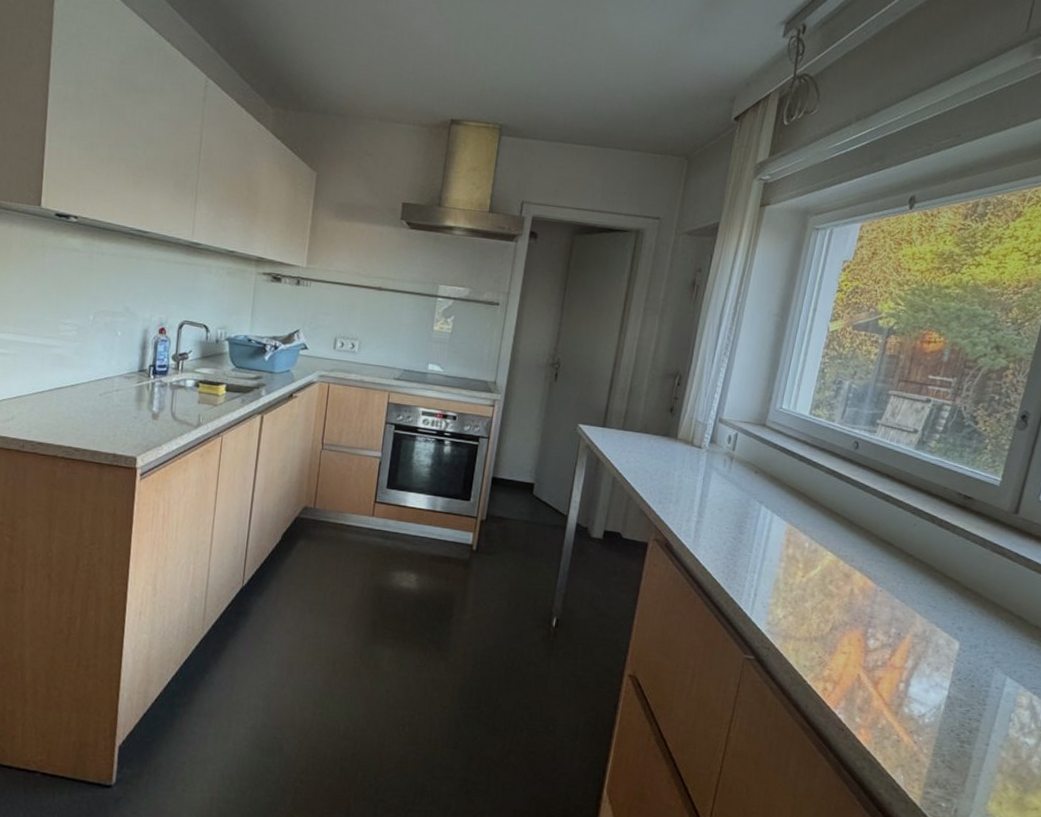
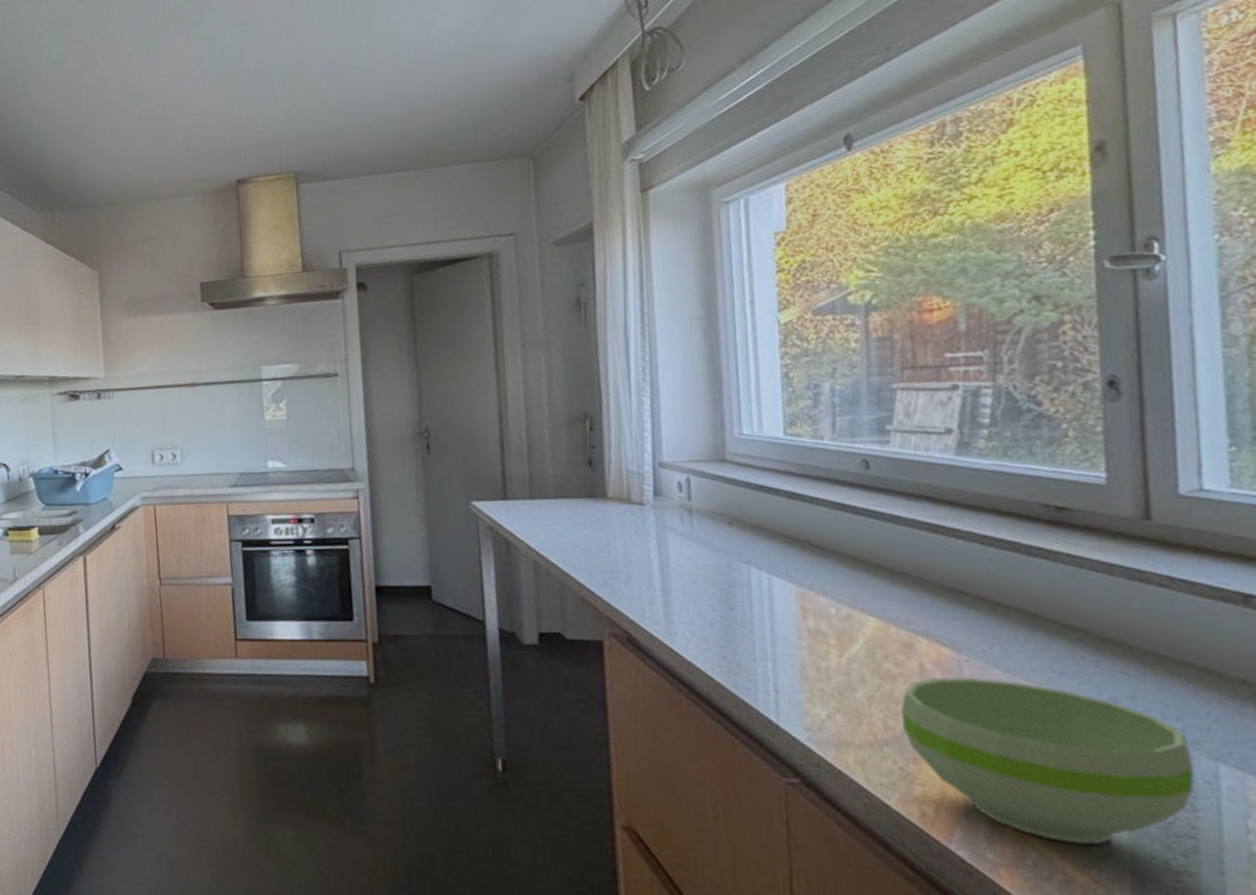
bowl: none [828,599,994,719] -> present [900,677,1194,844]

